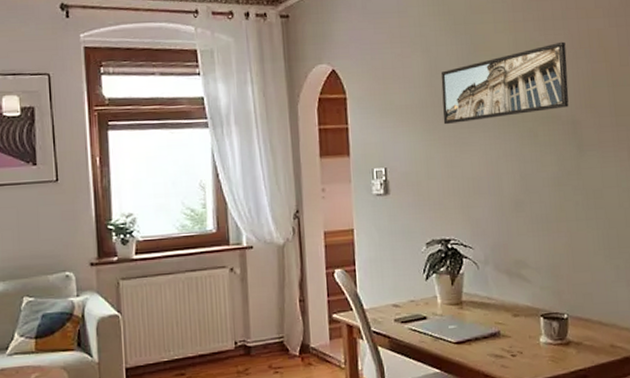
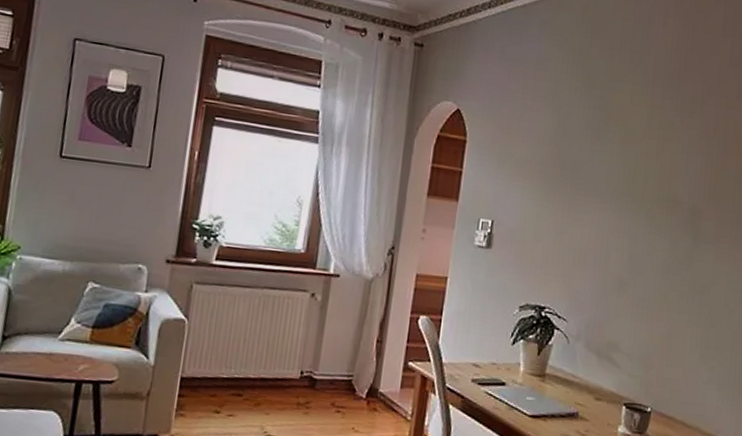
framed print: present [441,41,569,125] -> none [561,126,700,195]

